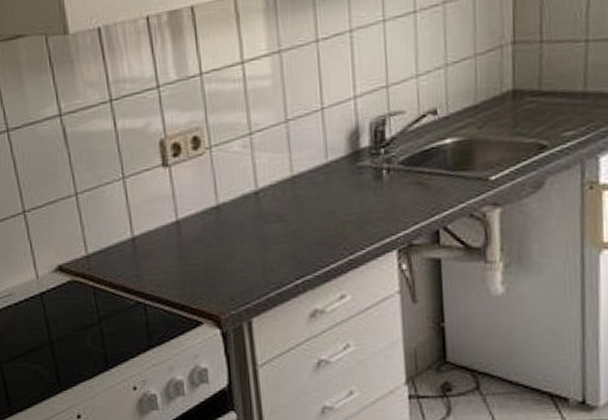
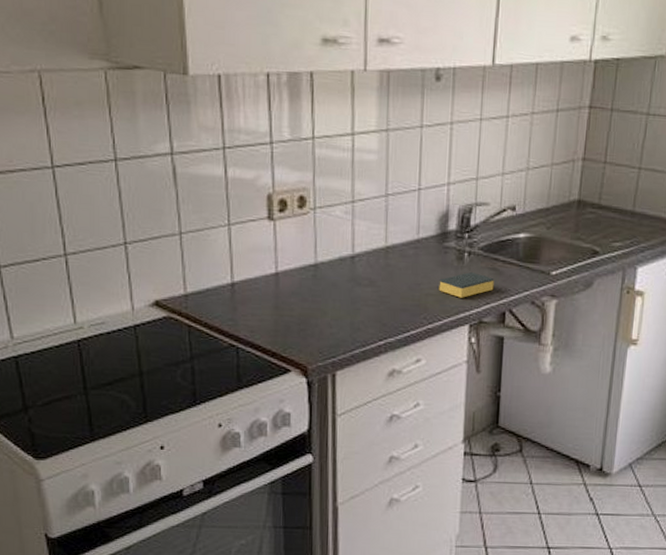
sponge: none [356,191,422,221] -> present [439,272,494,298]

